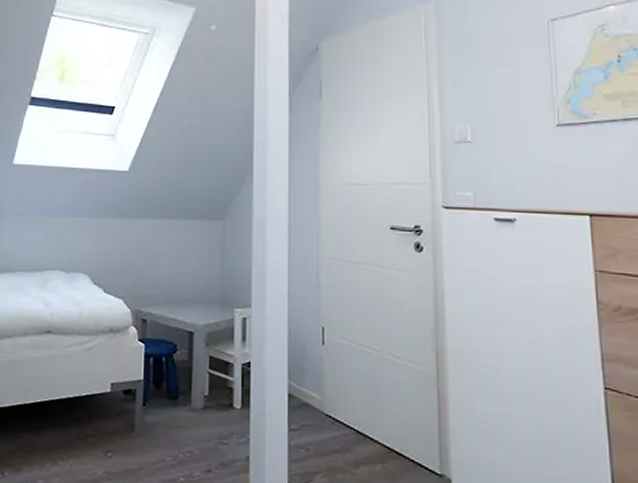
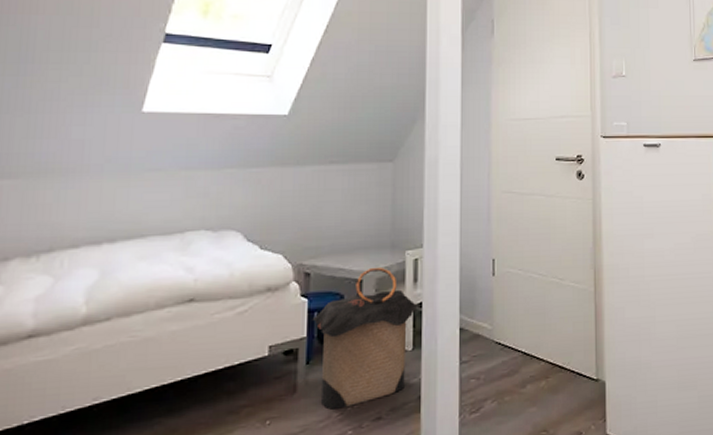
laundry hamper: none [148,321,246,455] -> present [312,267,418,410]

